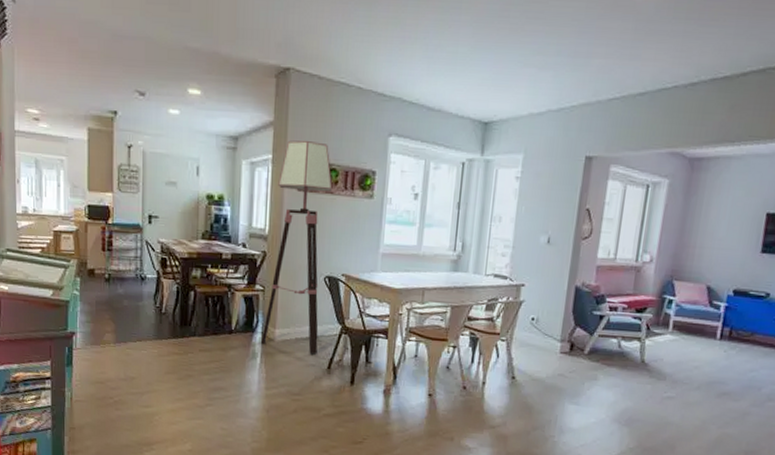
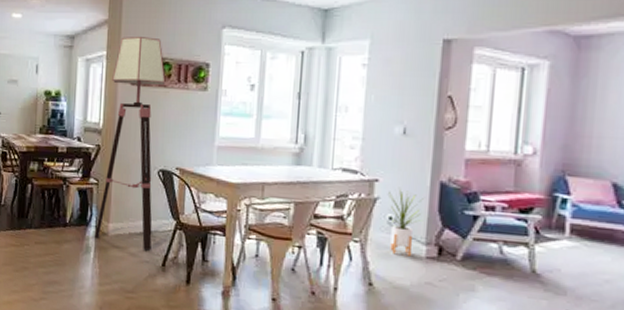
house plant: none [530,292,561,352] -> present [387,188,424,256]

